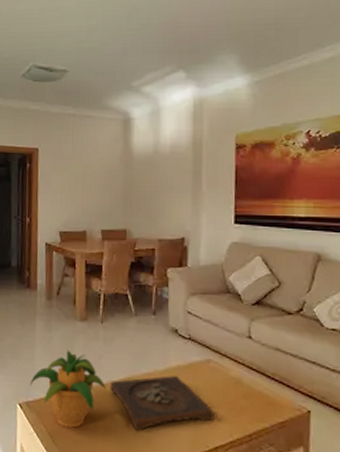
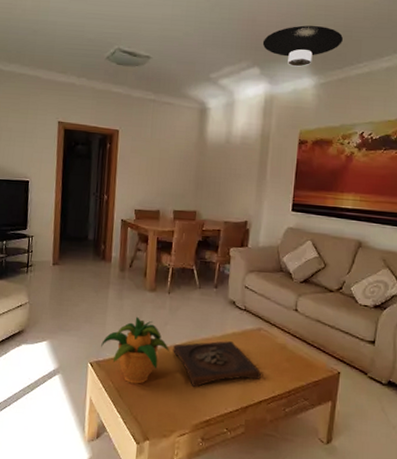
ceiling light: none [186,21,276,66] -> present [262,25,343,67]

